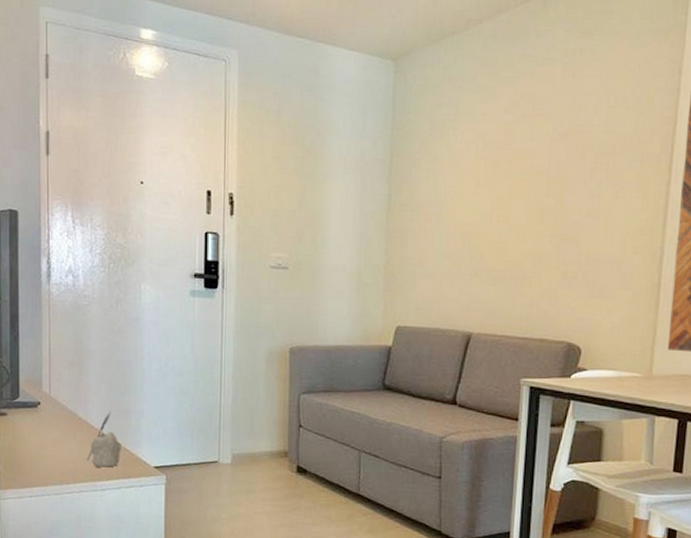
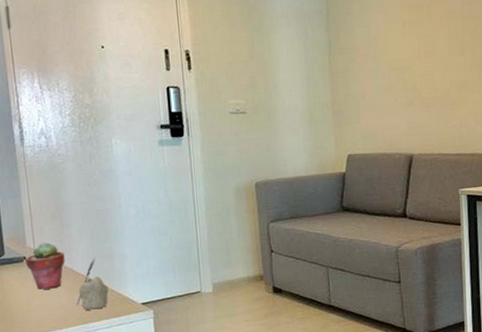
potted succulent: none [39,389,80,440] -> present [24,242,65,290]

